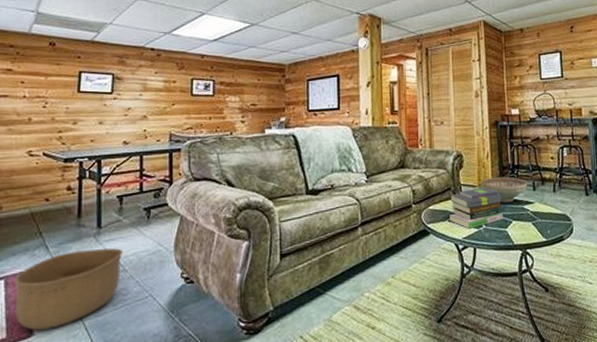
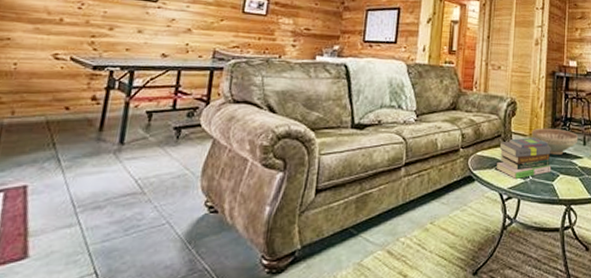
basket: present [14,248,124,330] -> none [10,166,145,252]

